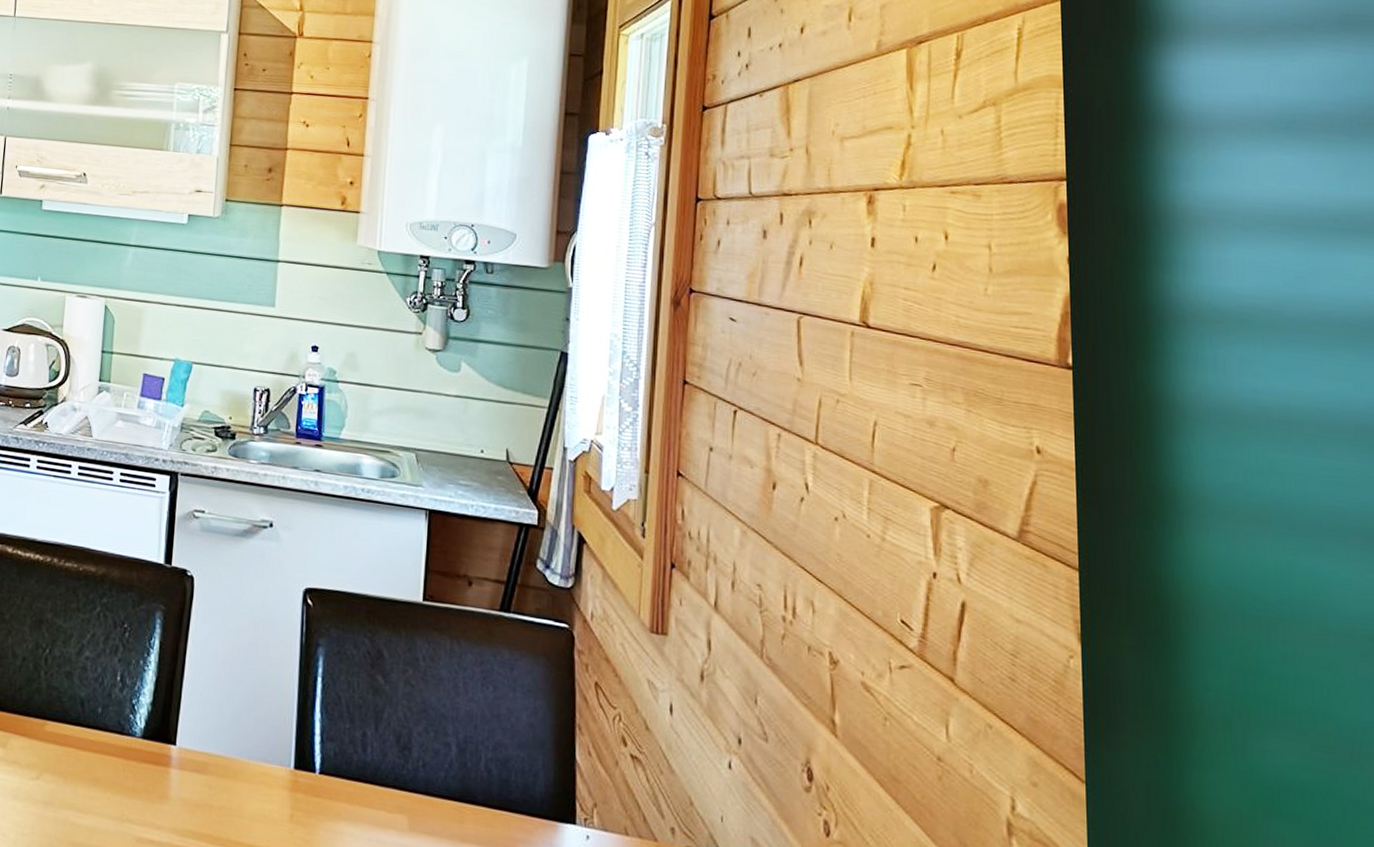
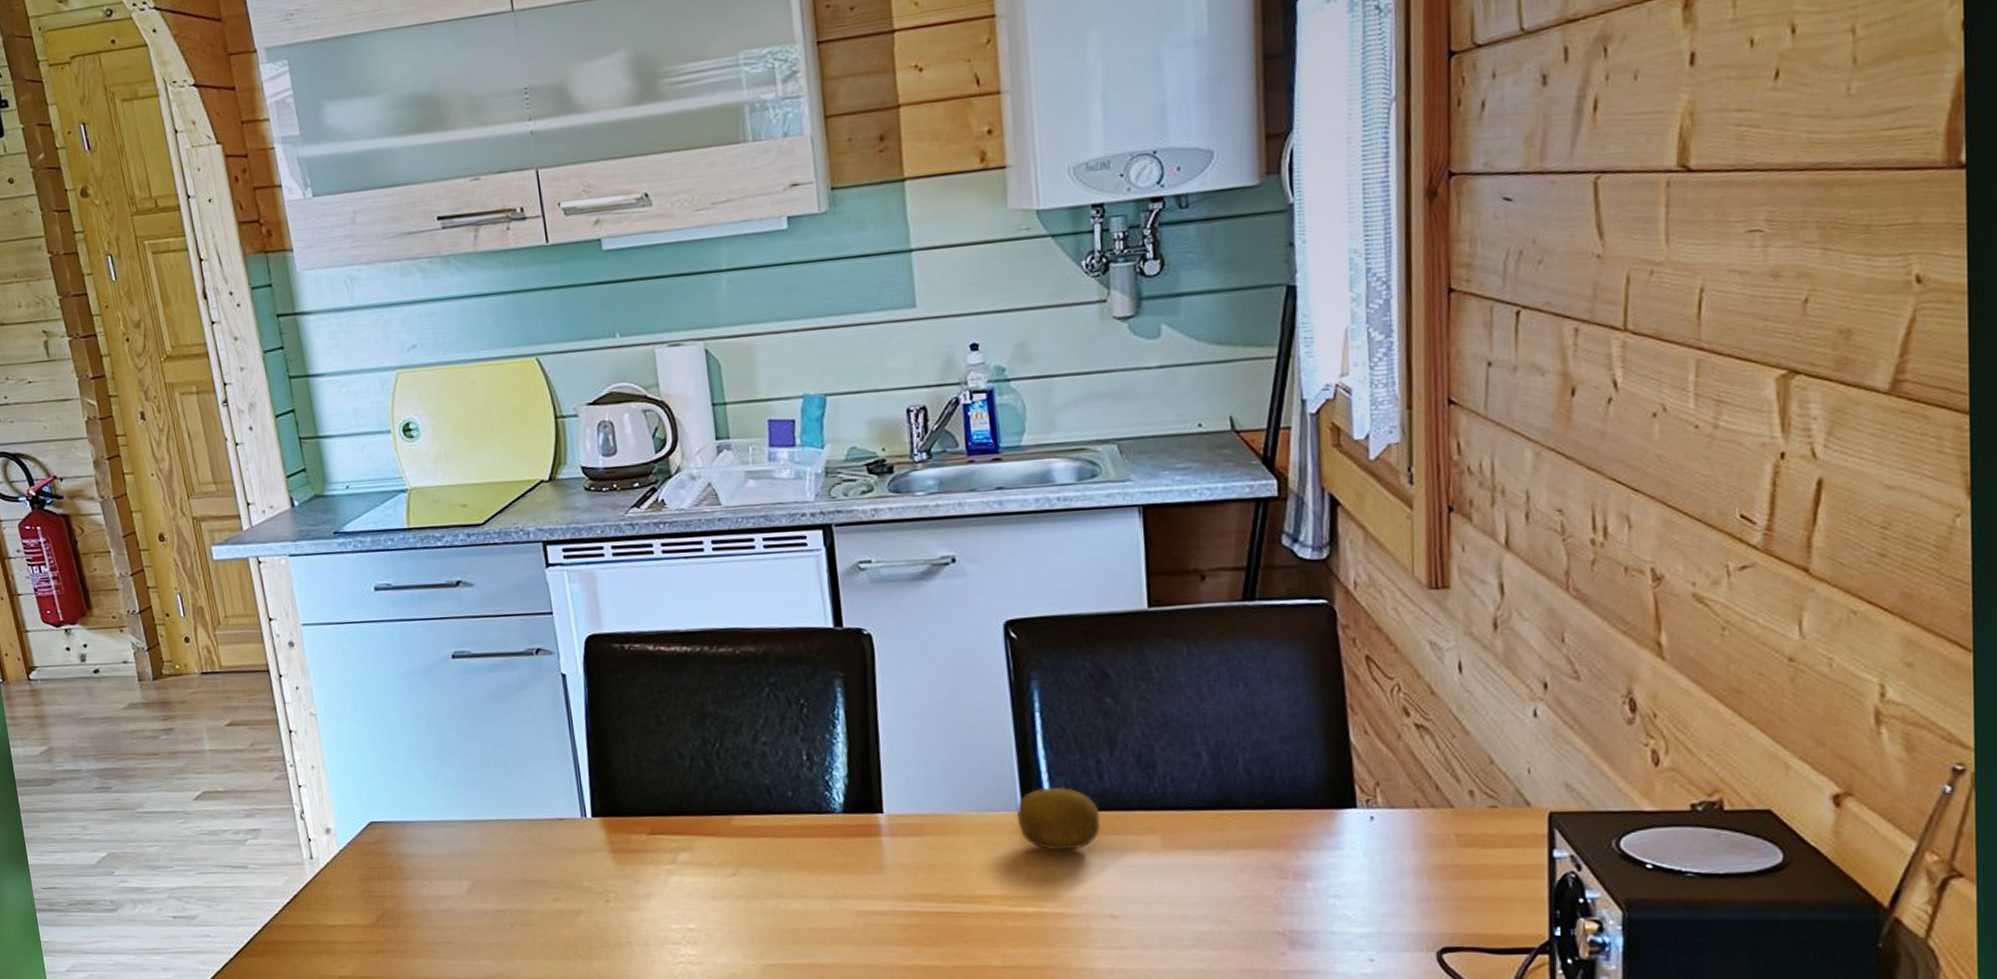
fruit: none [289,749,360,816] -> present [1017,787,1101,851]

